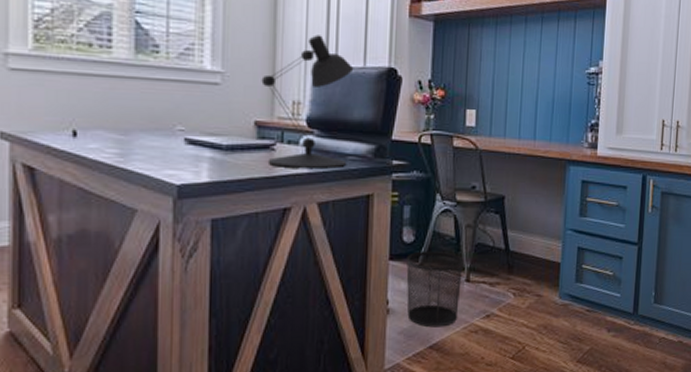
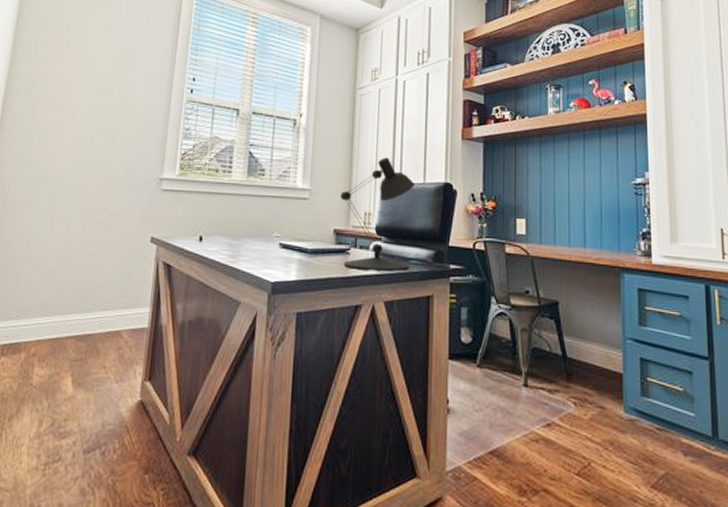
waste bin: present [406,250,464,328] -> none [465,352,521,432]

